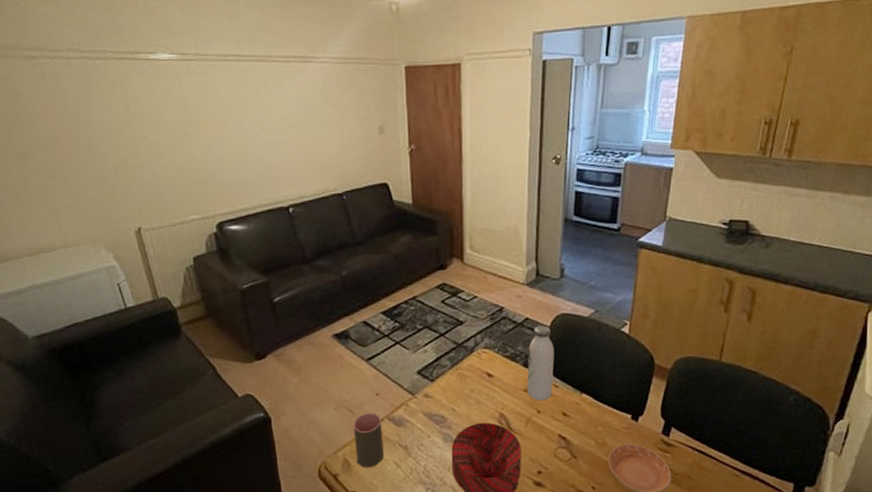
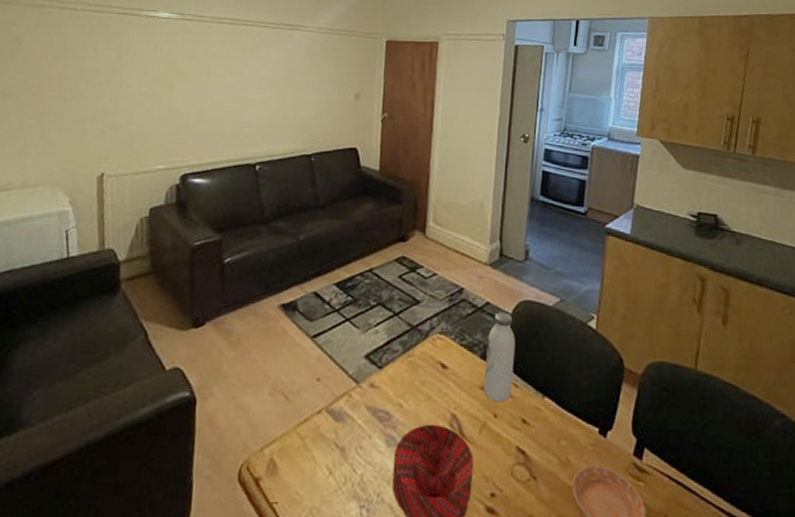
cup: present [353,413,384,468] -> none [284,401,320,472]

